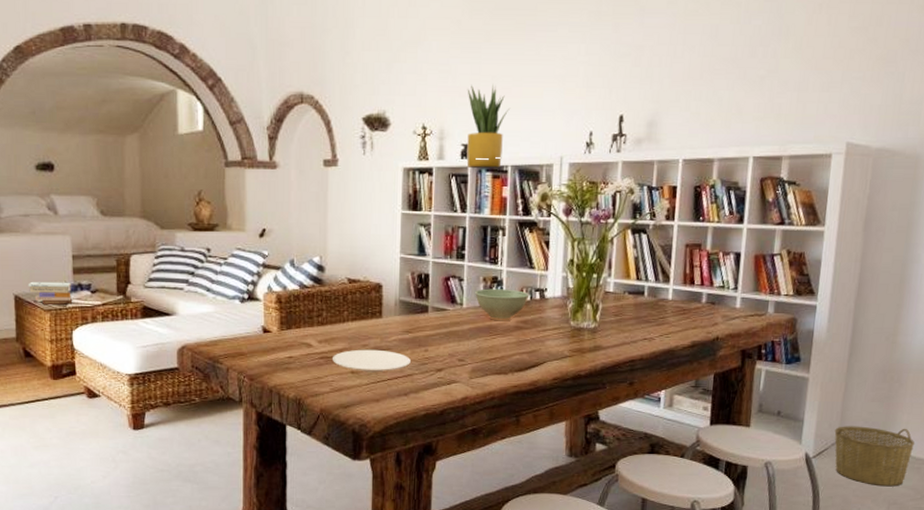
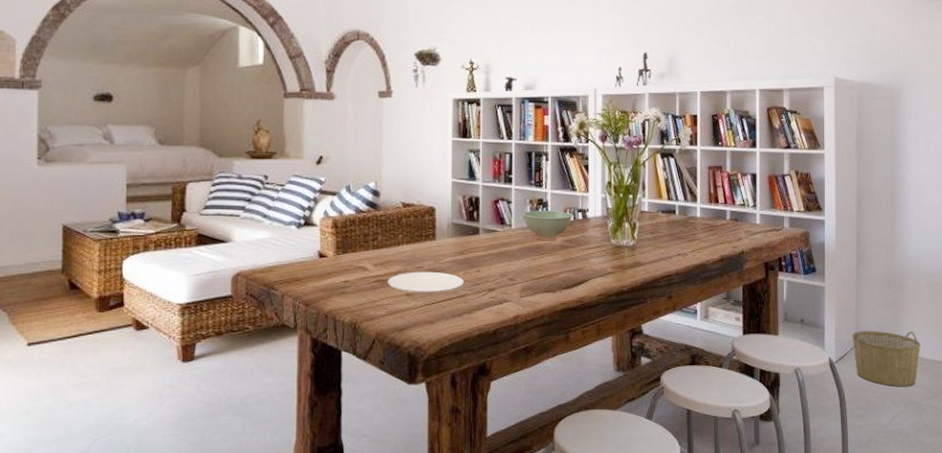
books: present [27,281,73,305] -> none [78,211,125,234]
planter: present [466,84,510,169] -> none [509,25,548,100]

